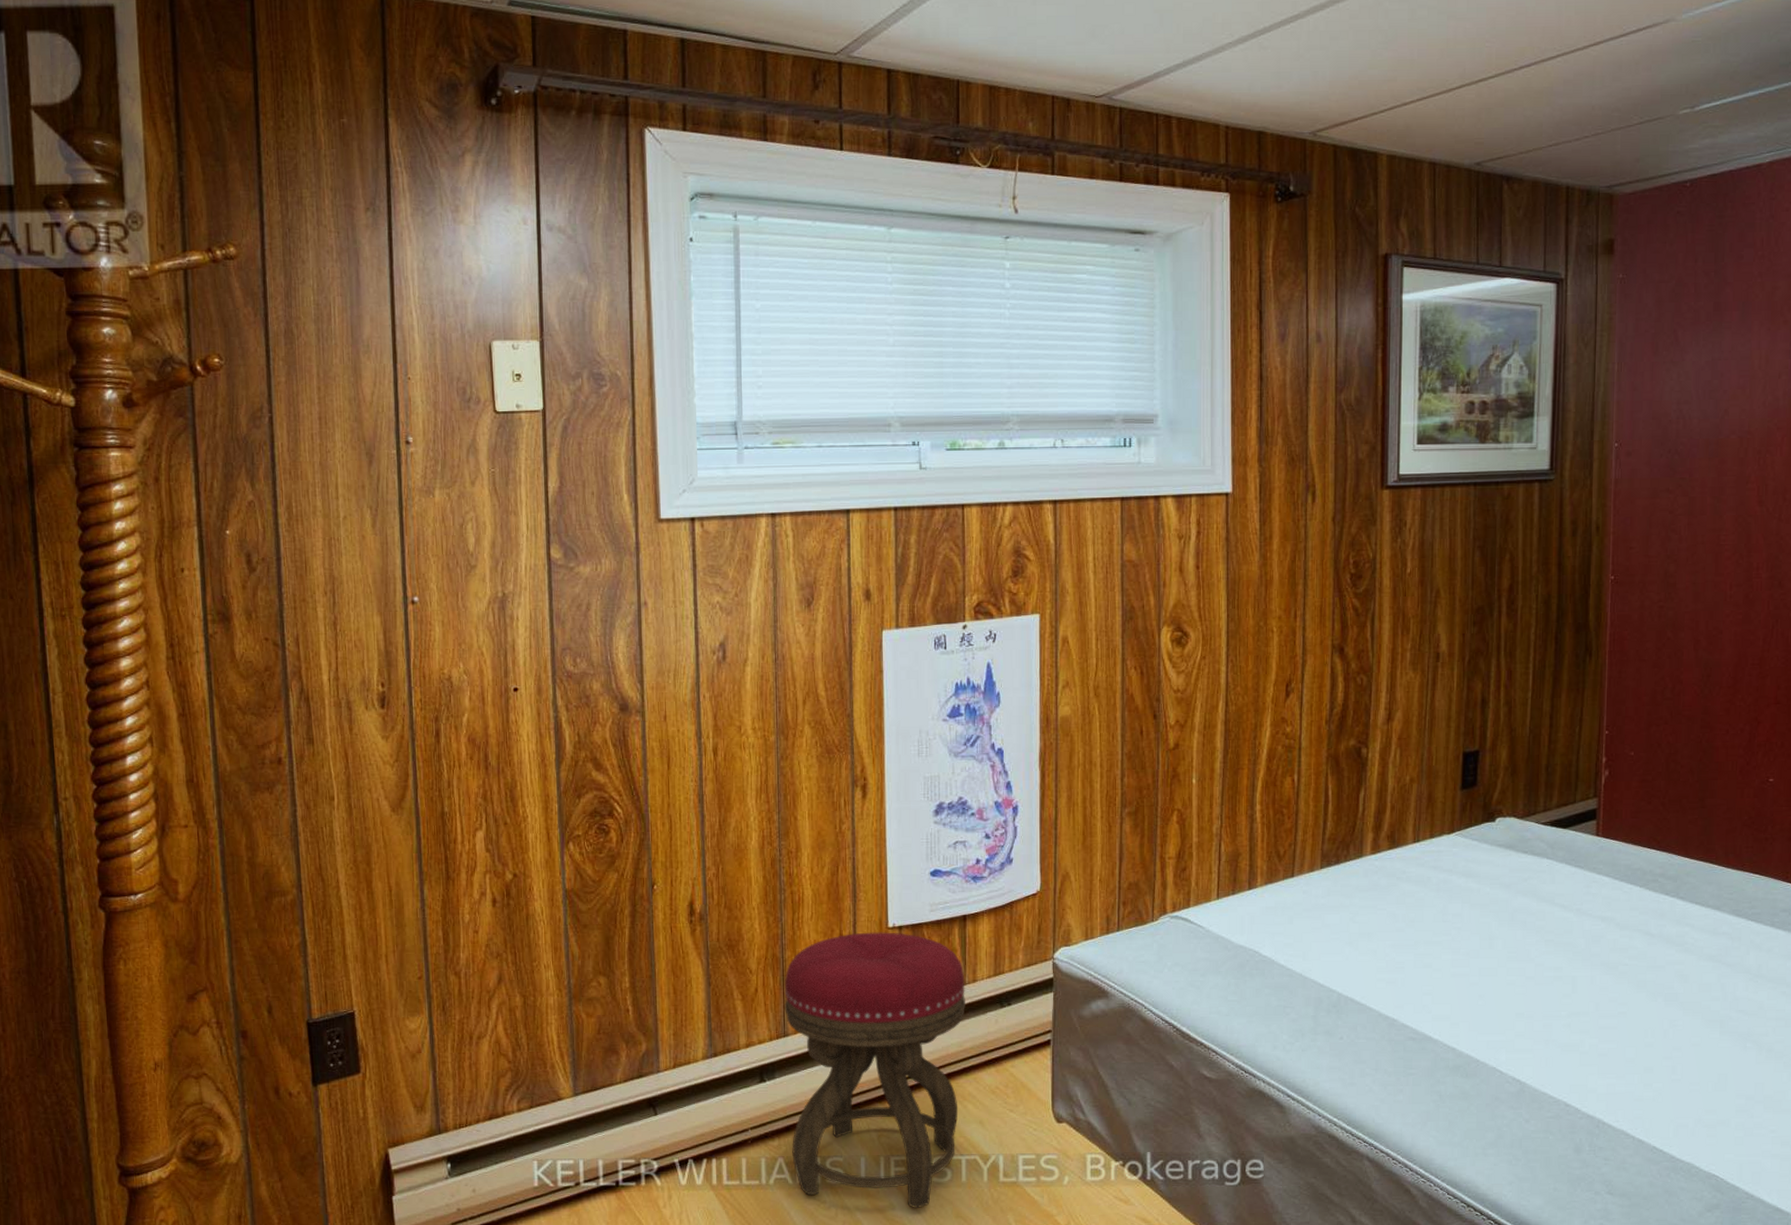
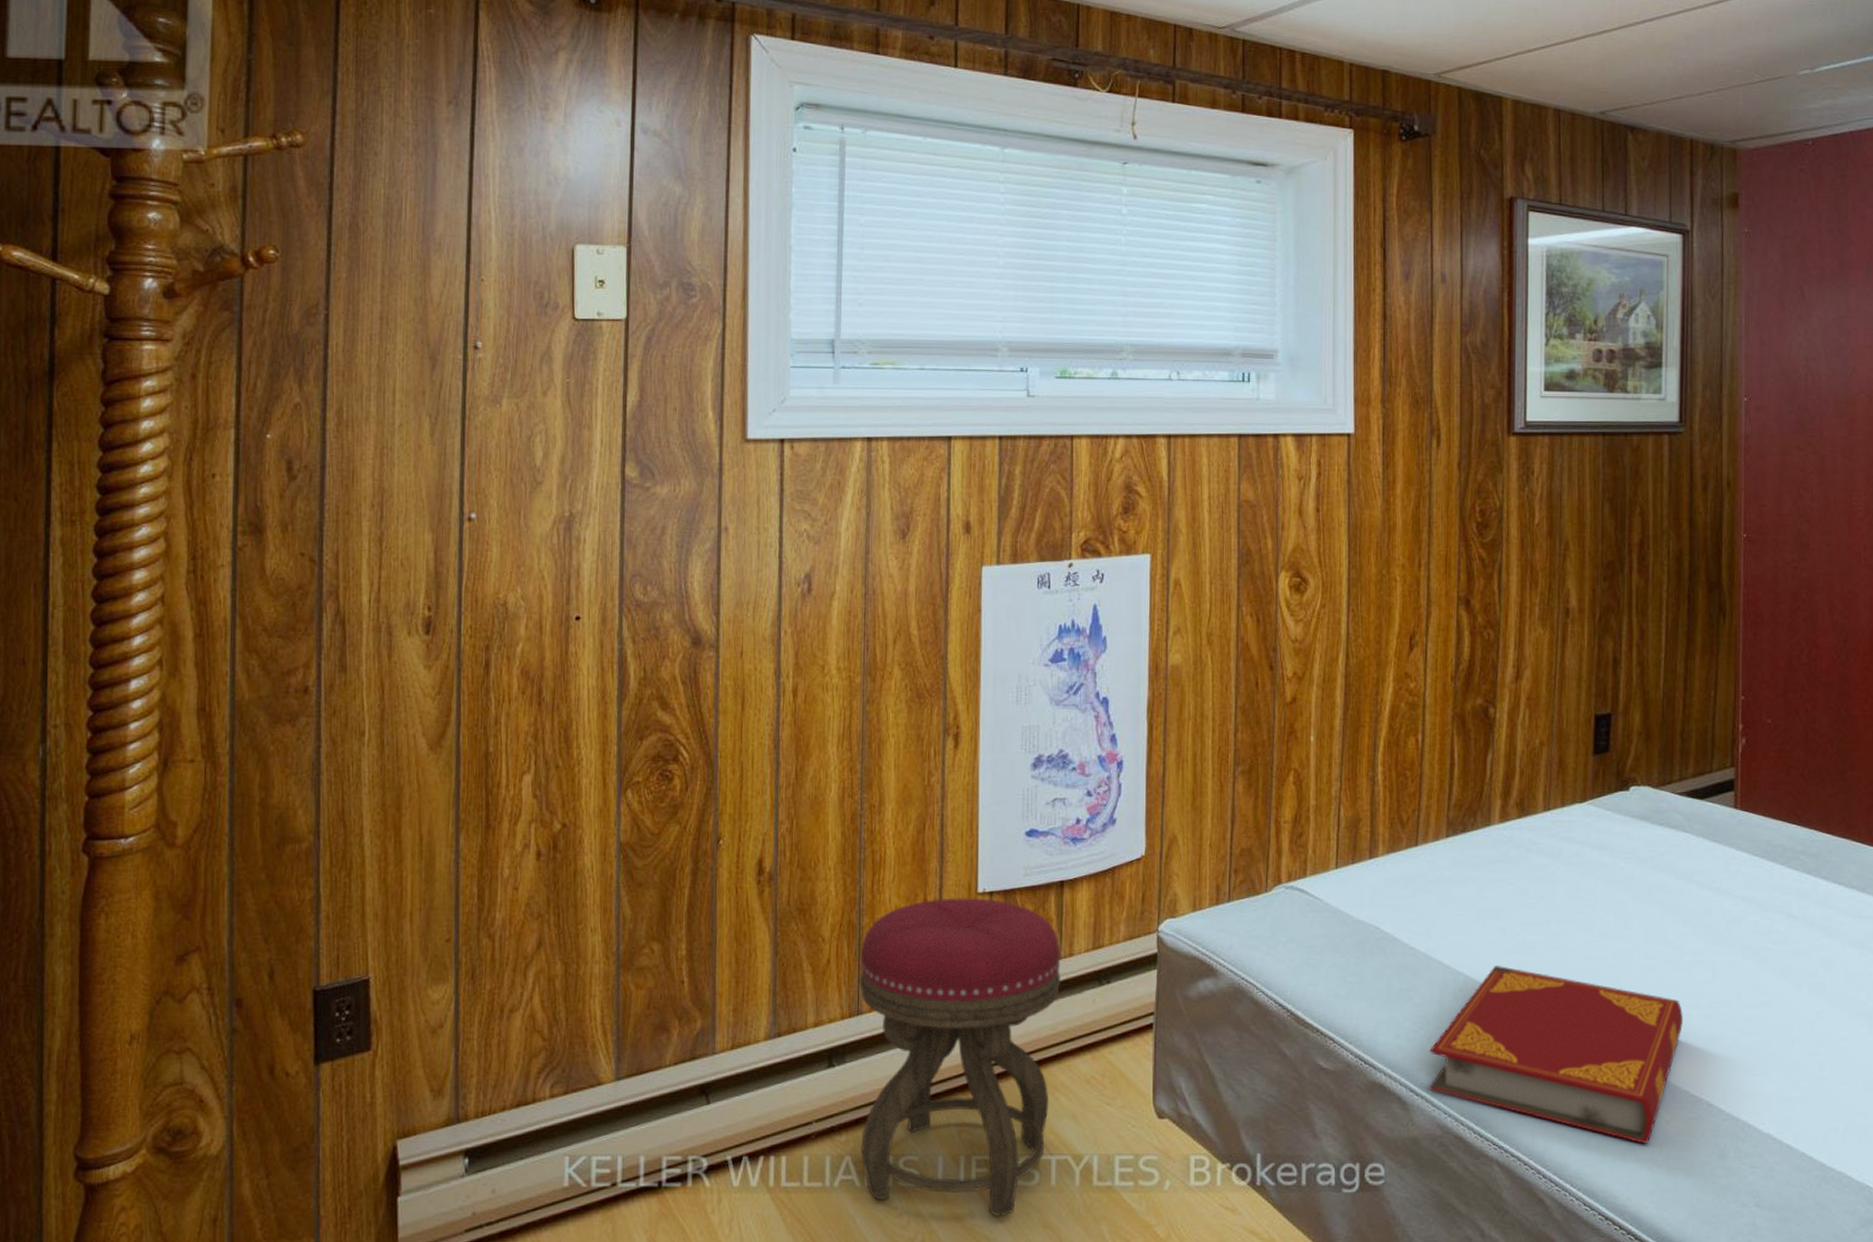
hardback book: none [1305,983,1543,1140] -> present [1429,965,1683,1144]

